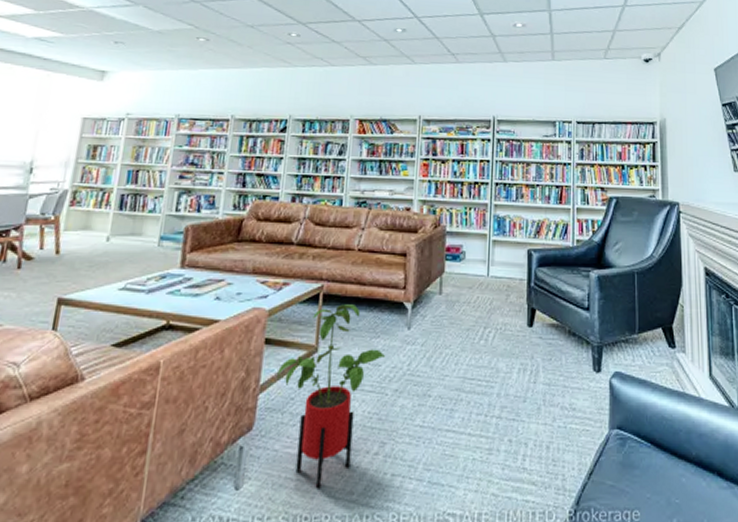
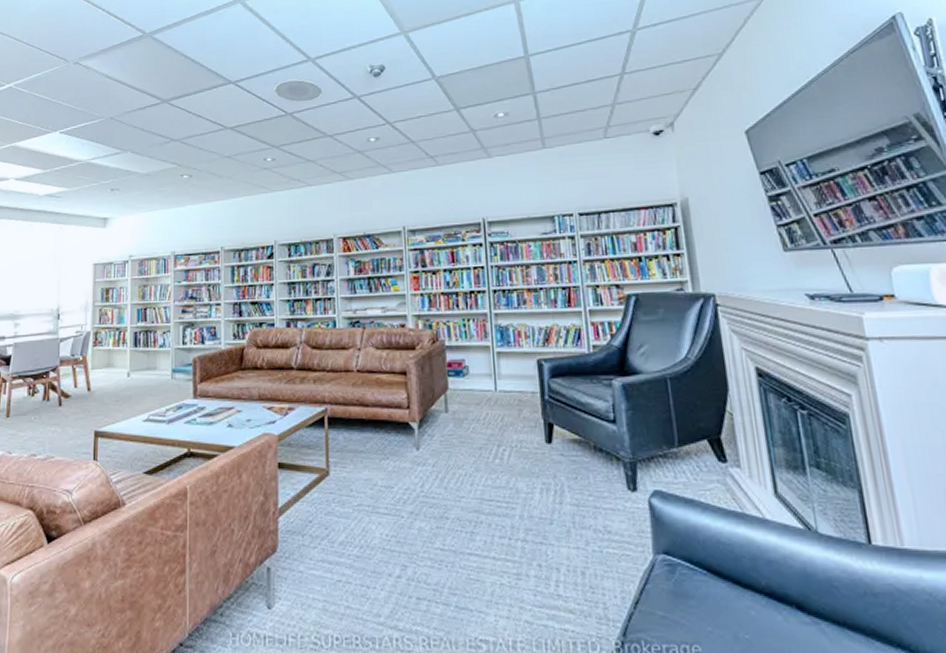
house plant: present [277,304,386,489] -> none [294,426,398,611]

